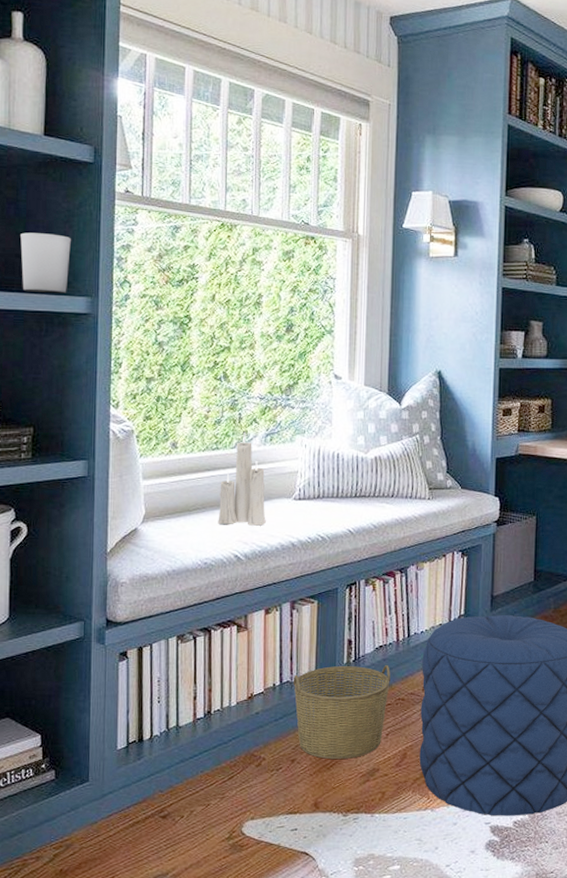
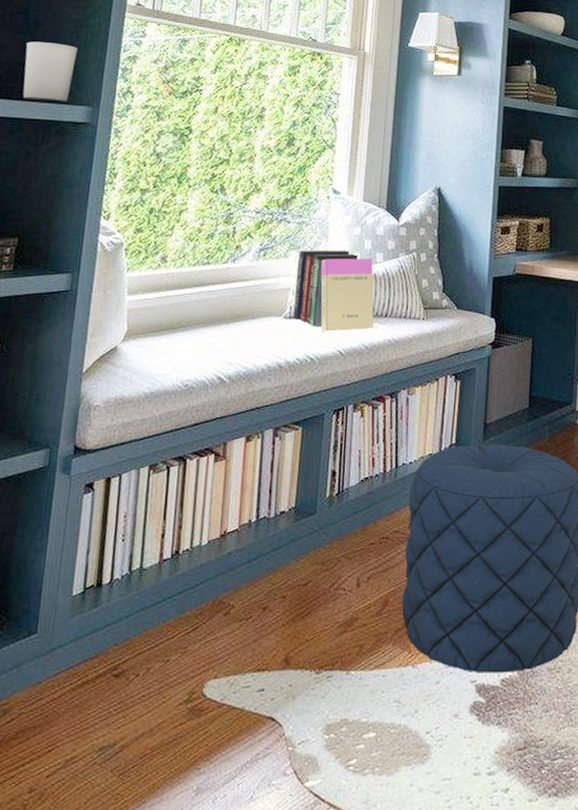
candle: present [218,431,266,526] -> none [203,246,256,346]
basket: present [292,665,390,760] -> none [270,499,375,607]
books: none [301,434,381,512] -> present [292,249,374,332]

